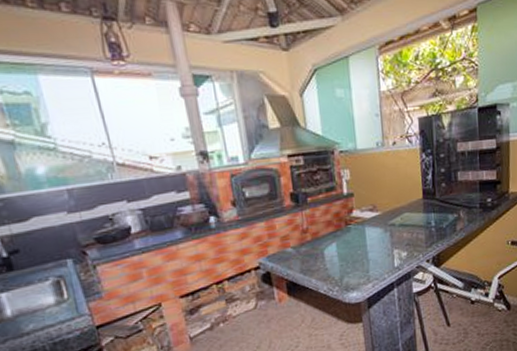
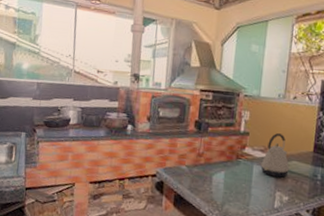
kettle: none [372,186,403,235] -> present [260,133,290,178]

